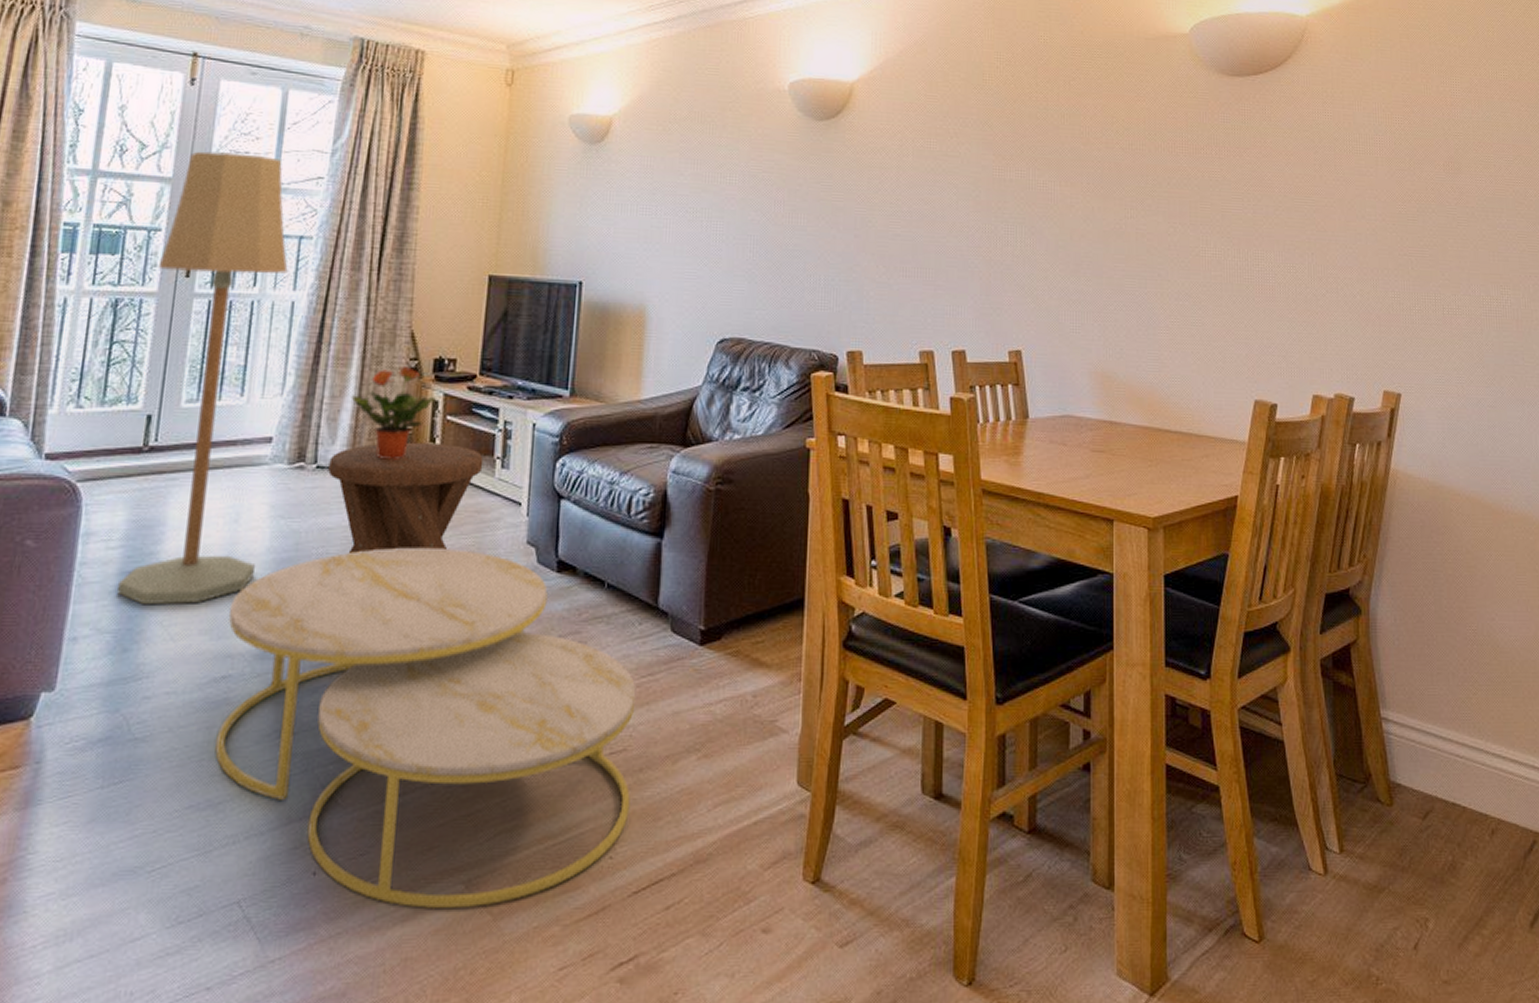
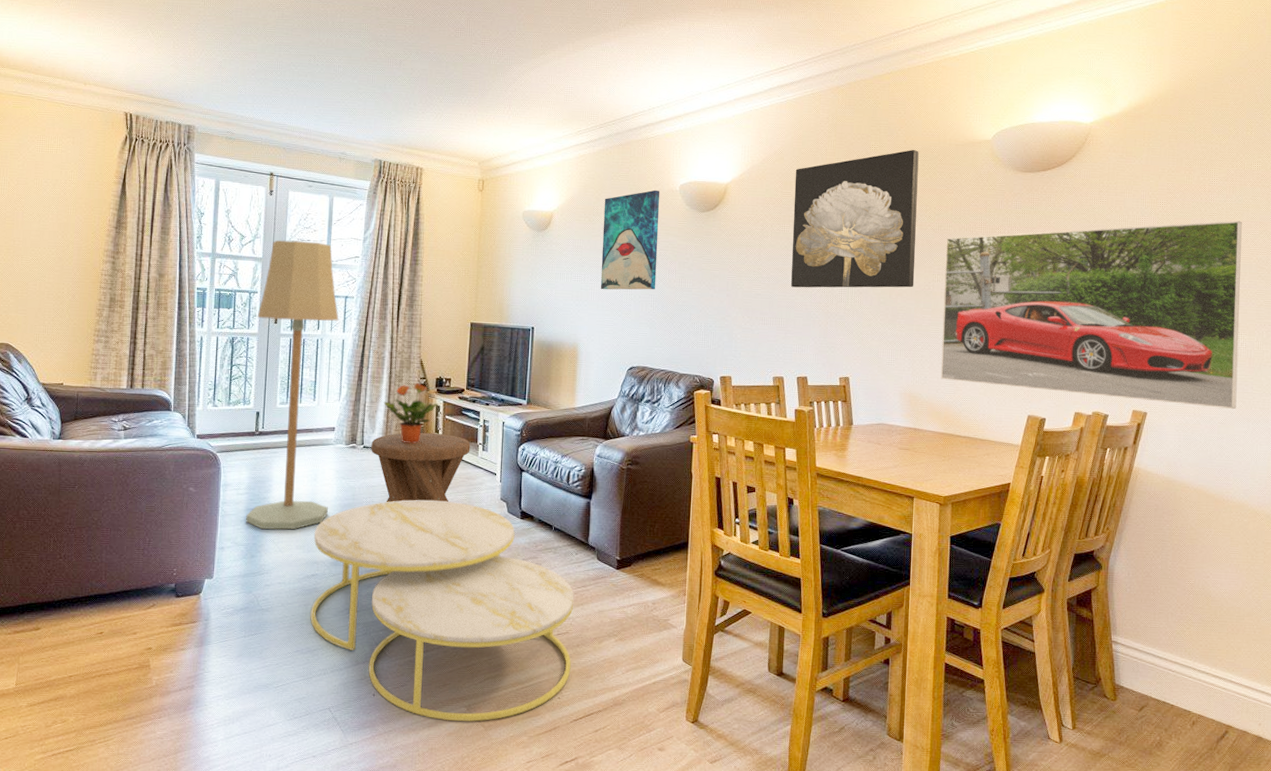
wall art: none [678,88,763,229] -> present [600,189,660,290]
wall art: none [940,43,1102,227] -> present [791,150,919,288]
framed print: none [1139,142,1507,387] -> present [940,220,1242,409]

